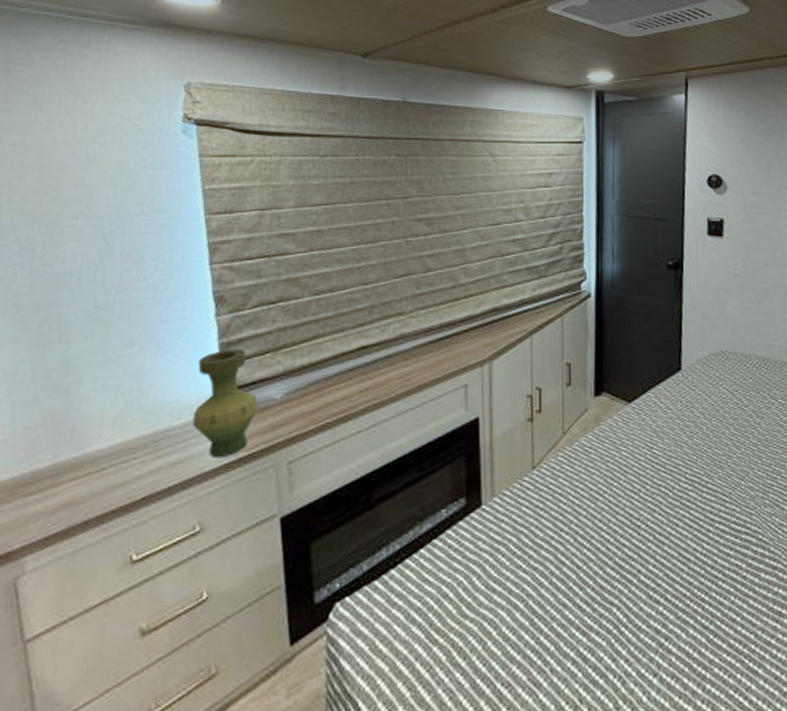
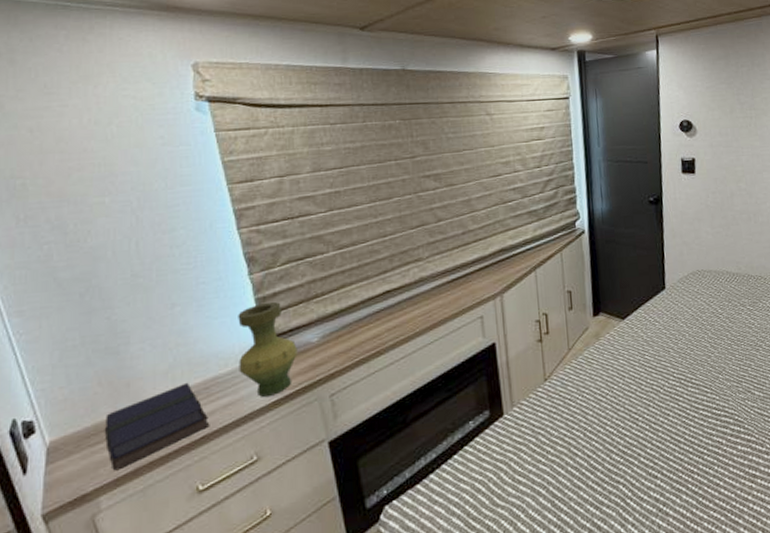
book: none [40,432,154,528] -> present [104,382,210,471]

